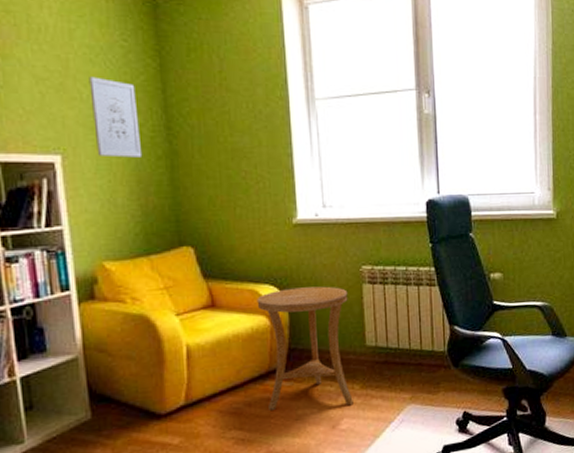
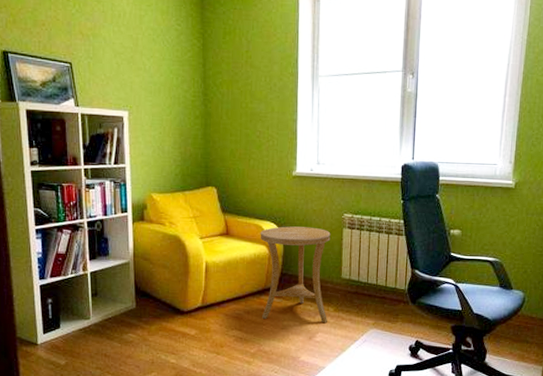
wall art: present [89,76,143,158] -> none [151,52,185,116]

